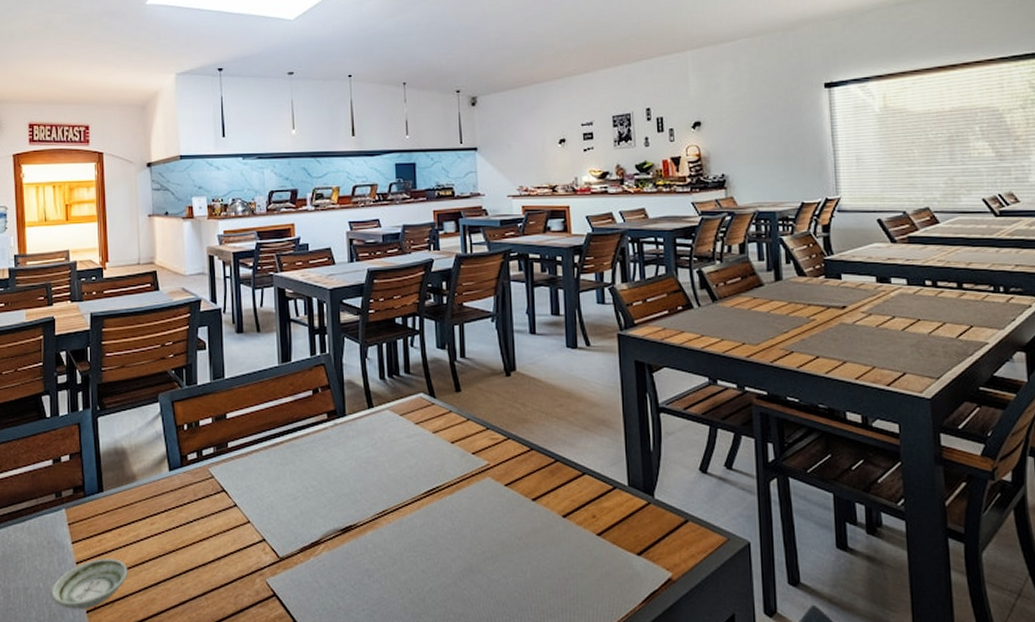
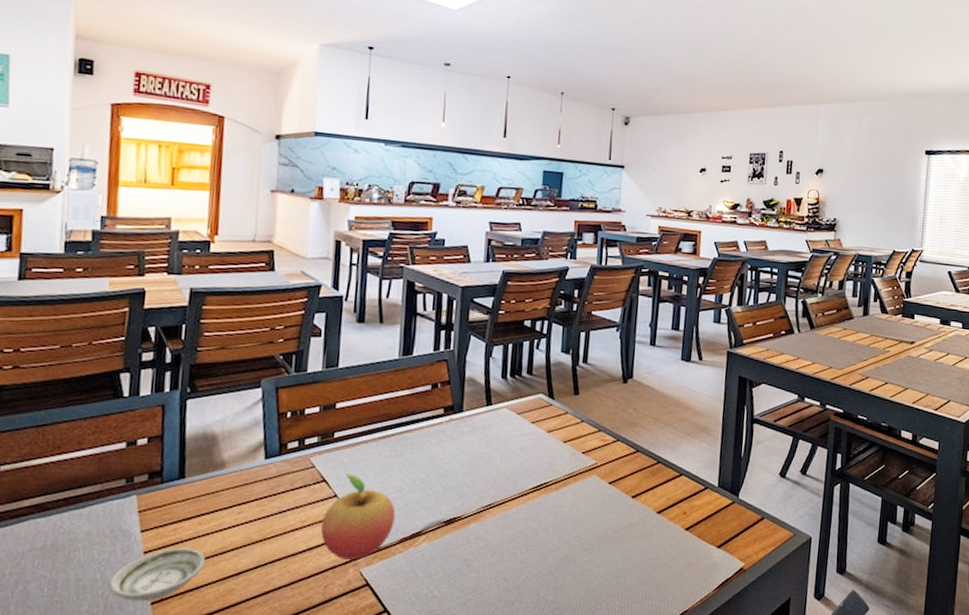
fruit: none [225,483,293,569] -> present [320,473,396,559]

